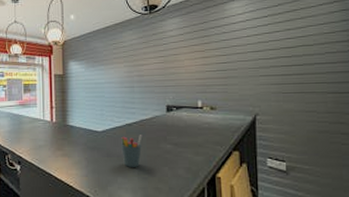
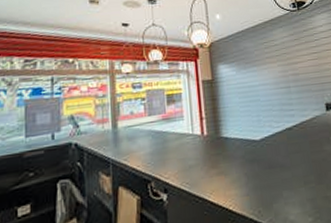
pen holder: present [120,135,142,167] -> none [282,138,306,178]

